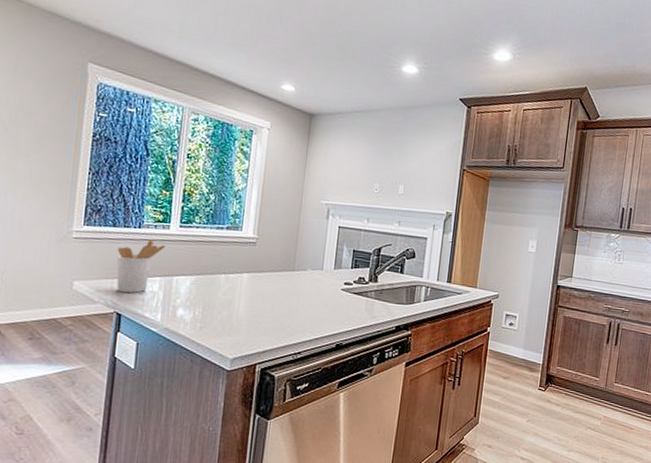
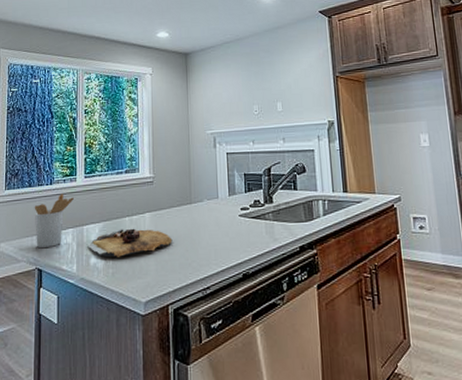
cutting board: none [177,285,269,313] -> present [89,228,173,258]

